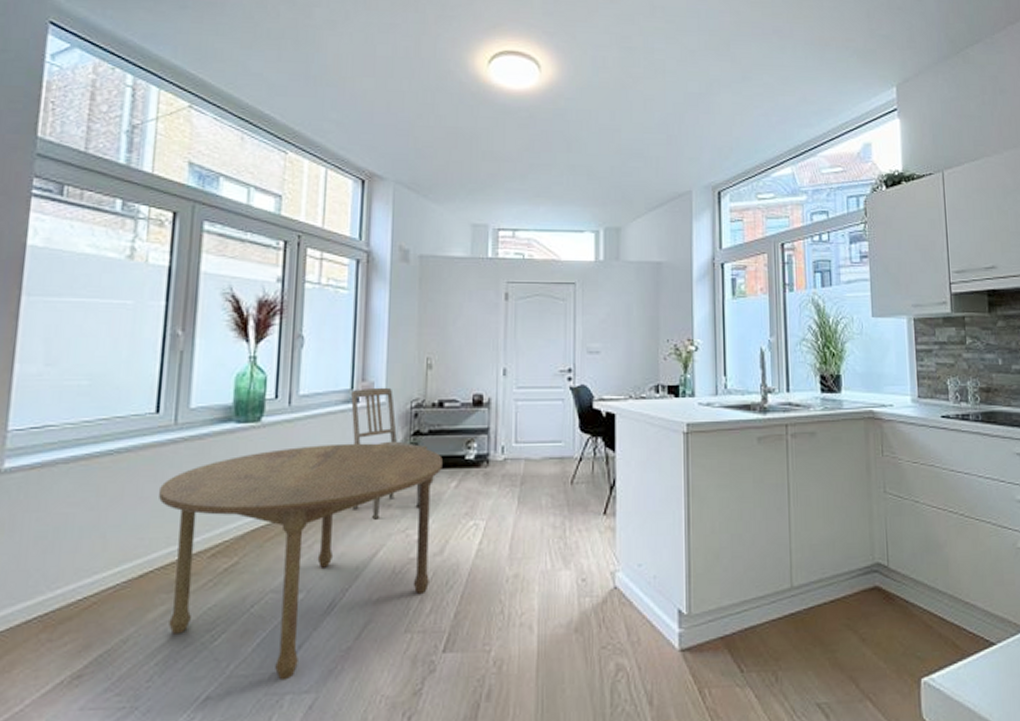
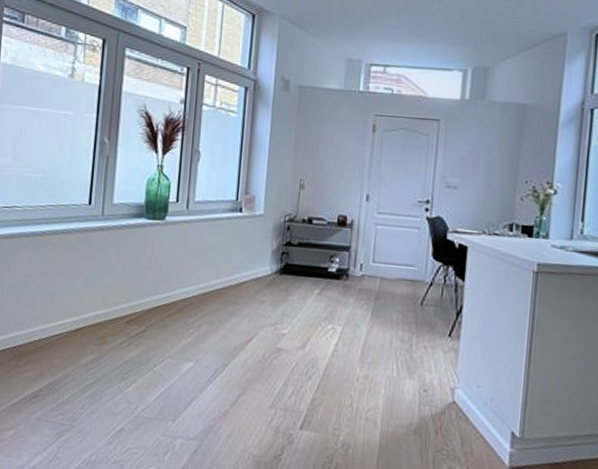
dining table: present [159,443,443,681] -> none [90,244,309,427]
dining chair: present [351,387,427,520] -> none [233,200,296,312]

